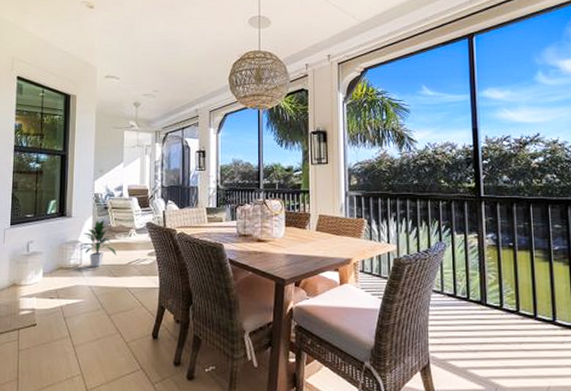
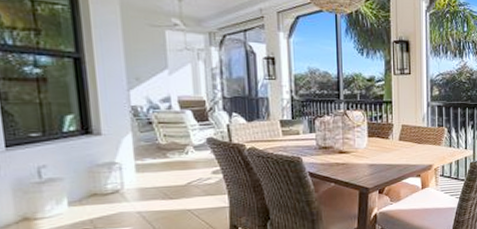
indoor plant: present [79,219,117,267] -> none [118,135,171,191]

